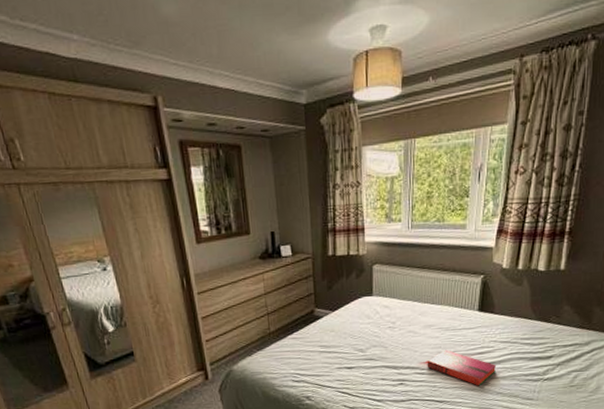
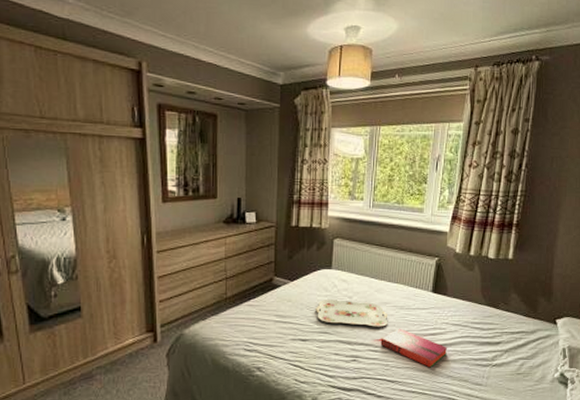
serving tray: none [359,326,434,350] -> present [316,300,388,327]

